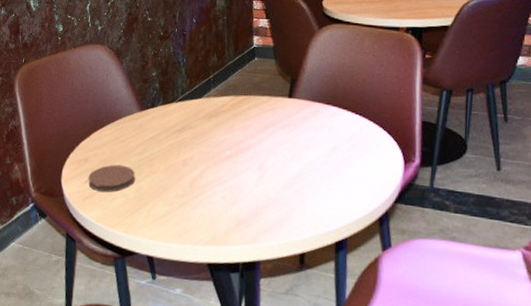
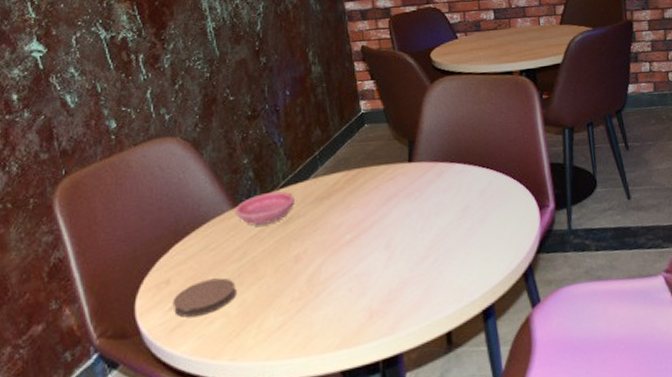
saucer: none [141,103,189,129] -> present [235,191,294,225]

